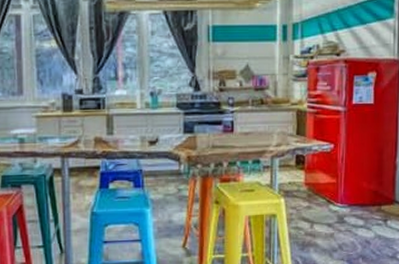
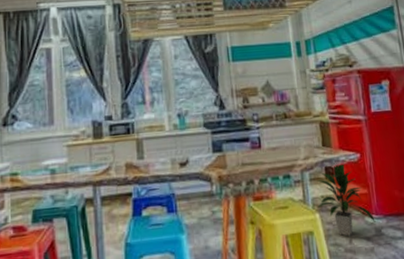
indoor plant: none [283,152,339,221] -> present [315,162,376,236]

